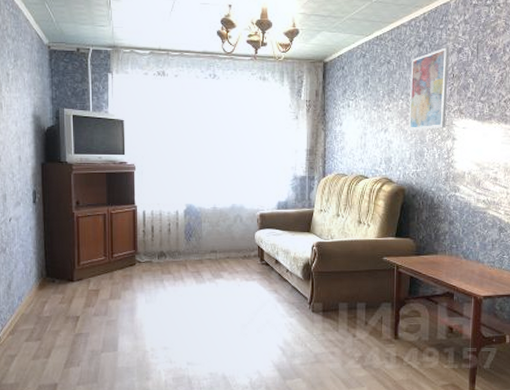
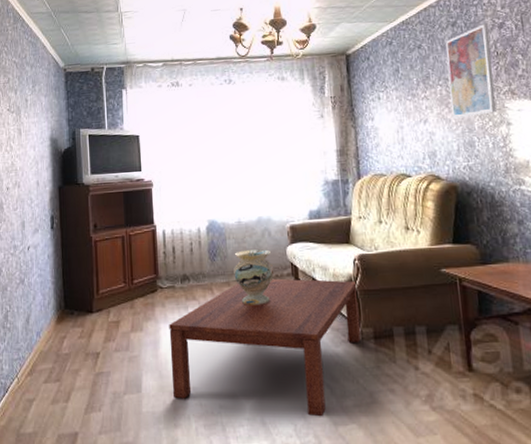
coffee table: none [145,259,314,373] -> present [169,278,362,417]
decorative vase: none [207,233,243,280] -> present [233,249,275,305]

